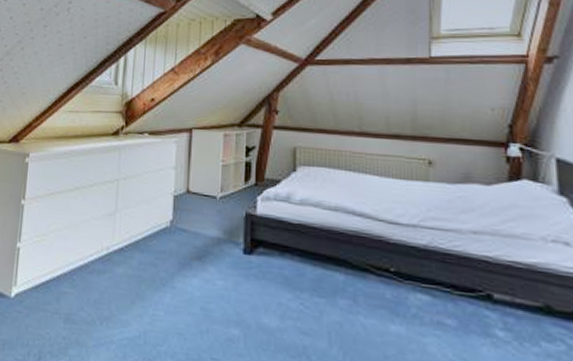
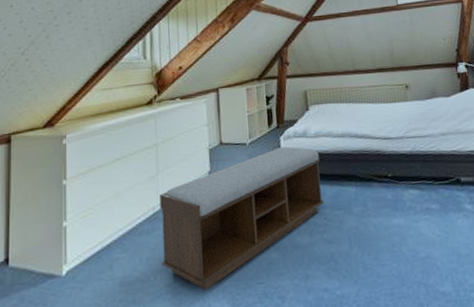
bench: none [109,208,302,351] -> present [160,146,324,290]

